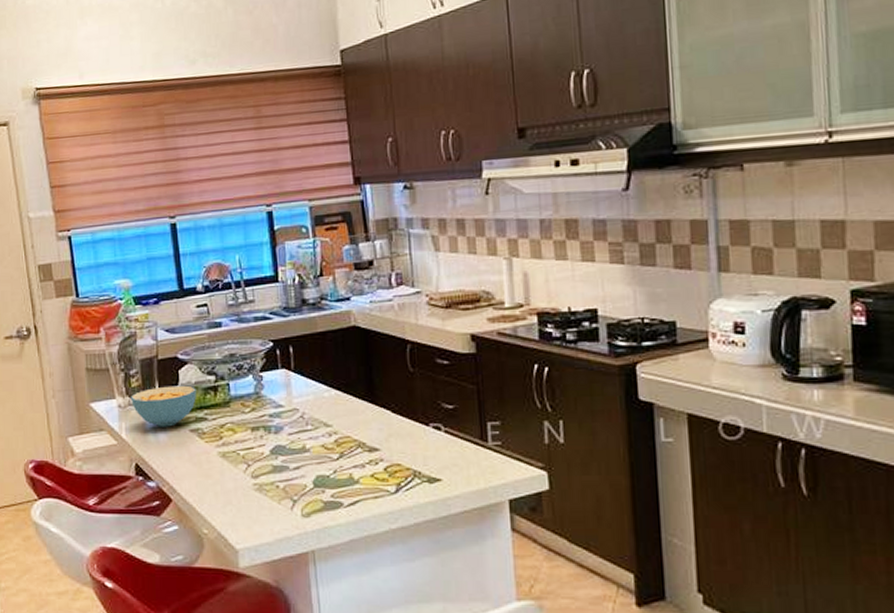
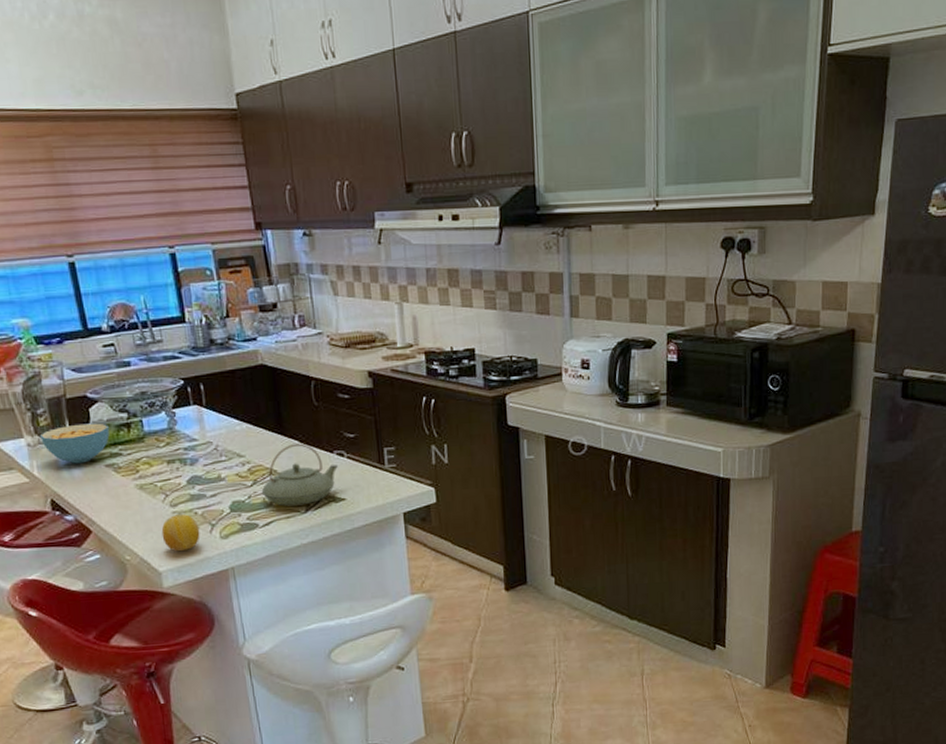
fruit: none [241,487,281,529] -> present [161,514,200,552]
teapot: none [348,413,434,485] -> present [261,443,338,507]

